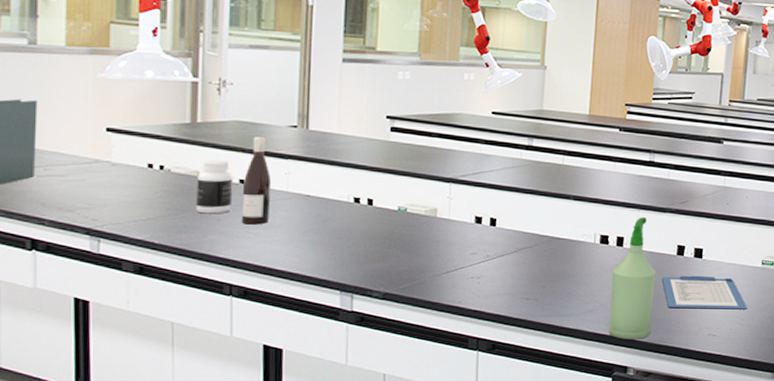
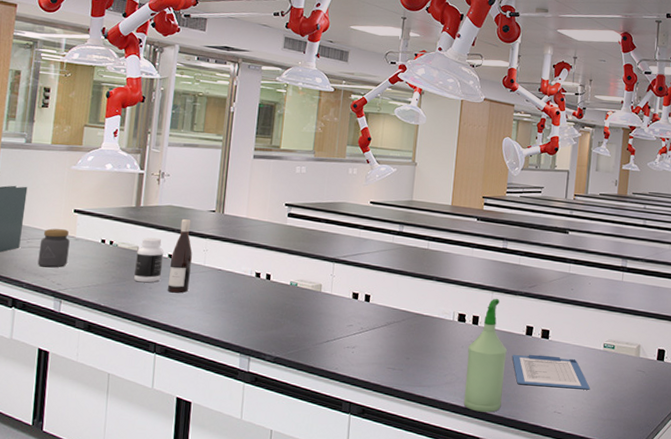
jar: none [62,152,104,200] -> present [37,228,70,268]

